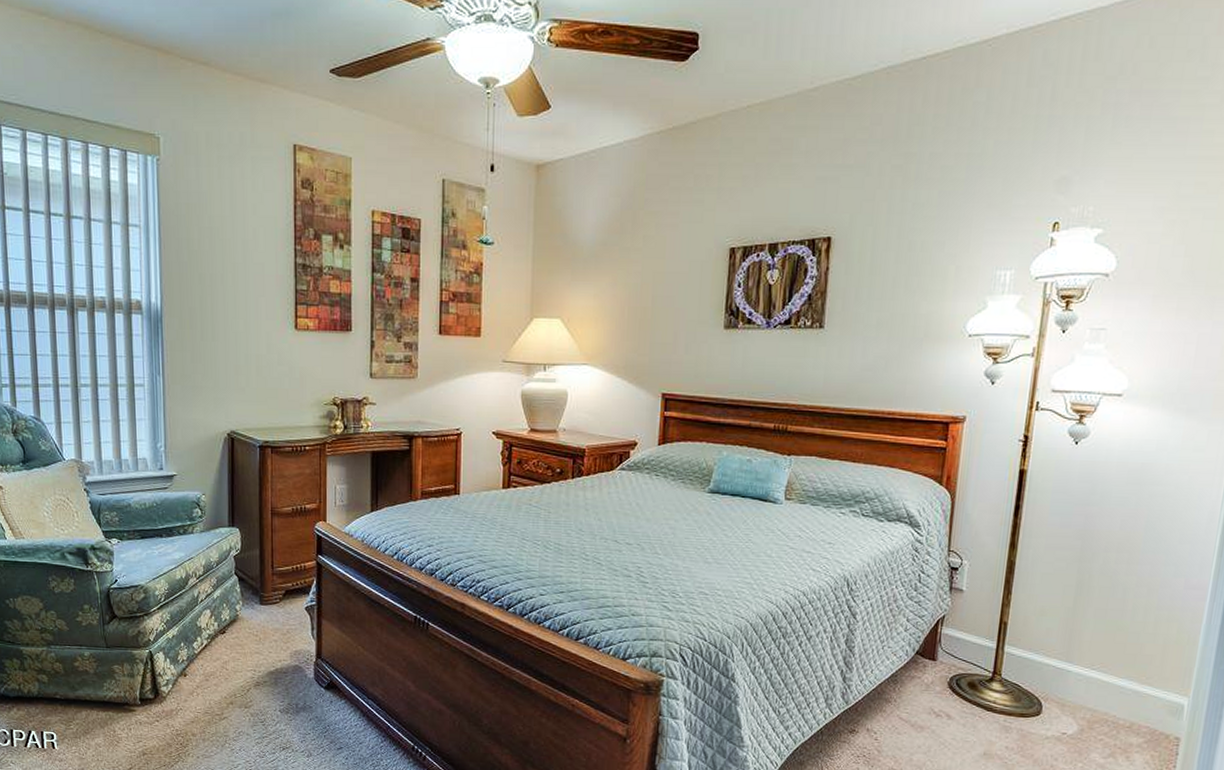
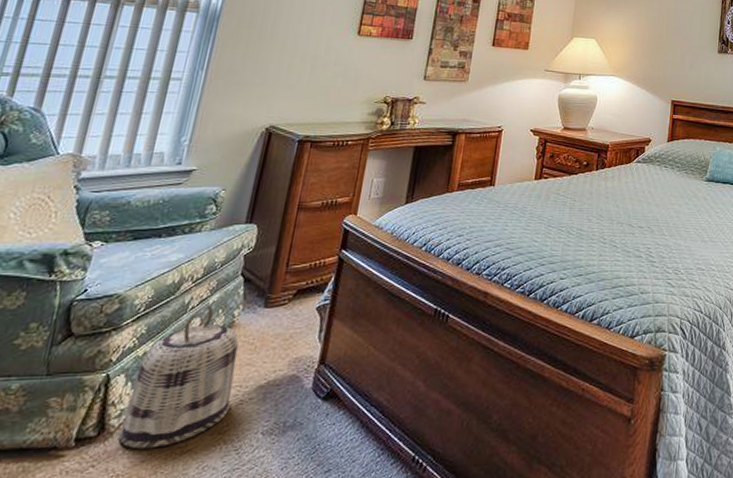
basket: none [170,599,249,713] -> present [118,305,239,450]

